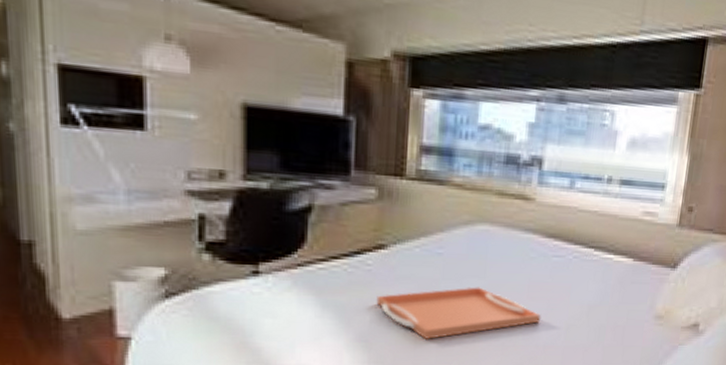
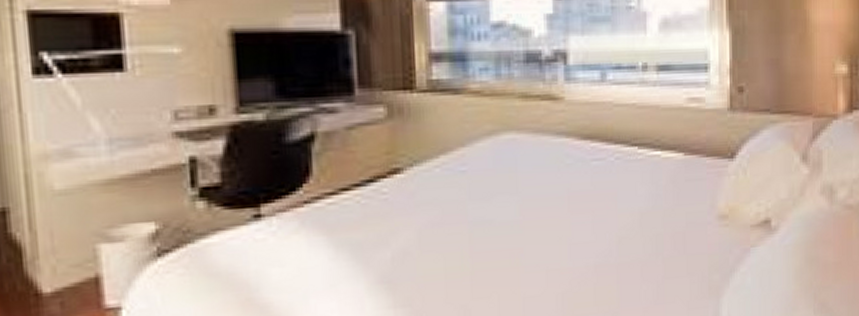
serving tray: present [376,287,542,340] -> none [396,204,588,274]

